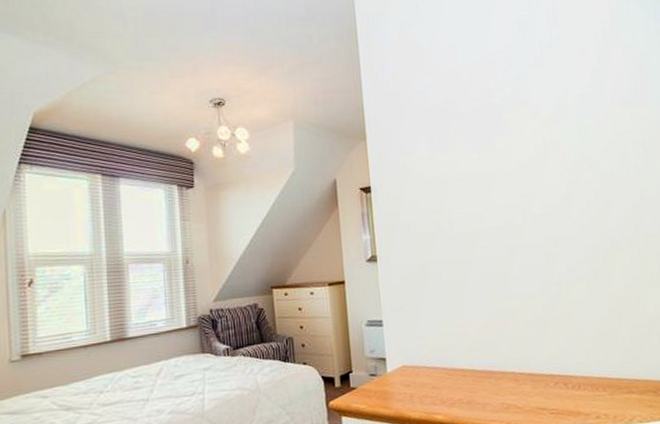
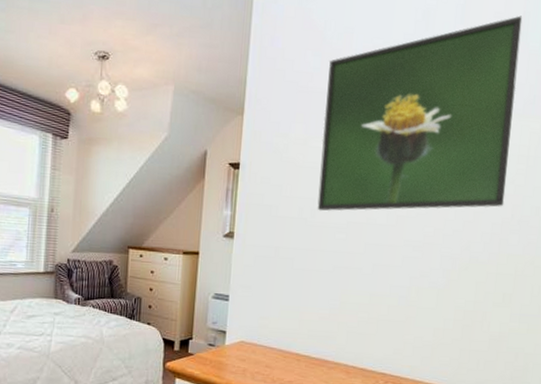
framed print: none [440,15,632,222] -> present [317,15,523,211]

